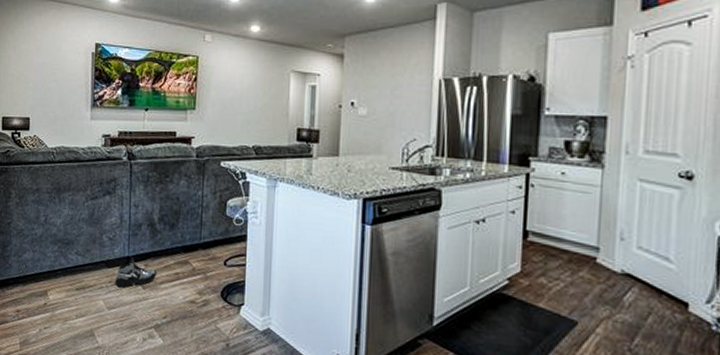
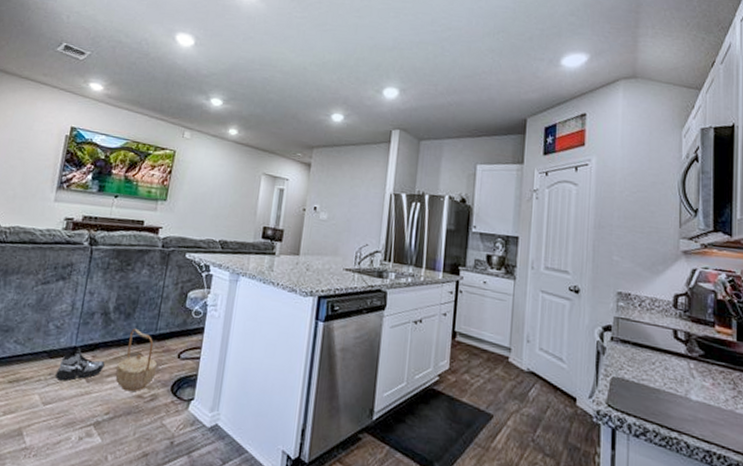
basket: none [168,237,206,298] -> present [115,328,158,392]

